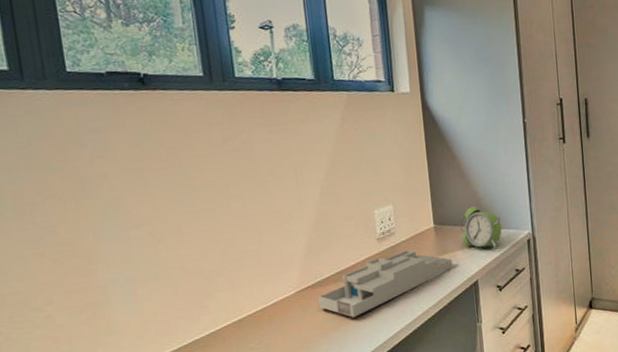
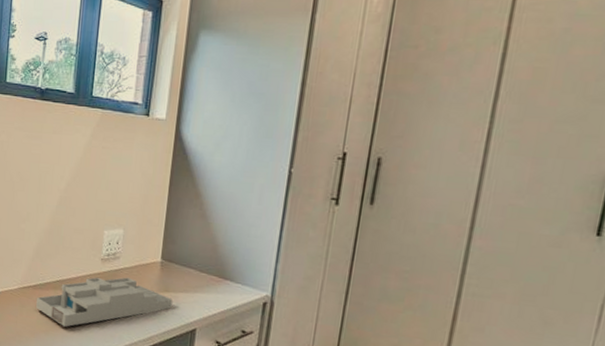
alarm clock: present [460,206,502,252] -> none [188,251,237,305]

